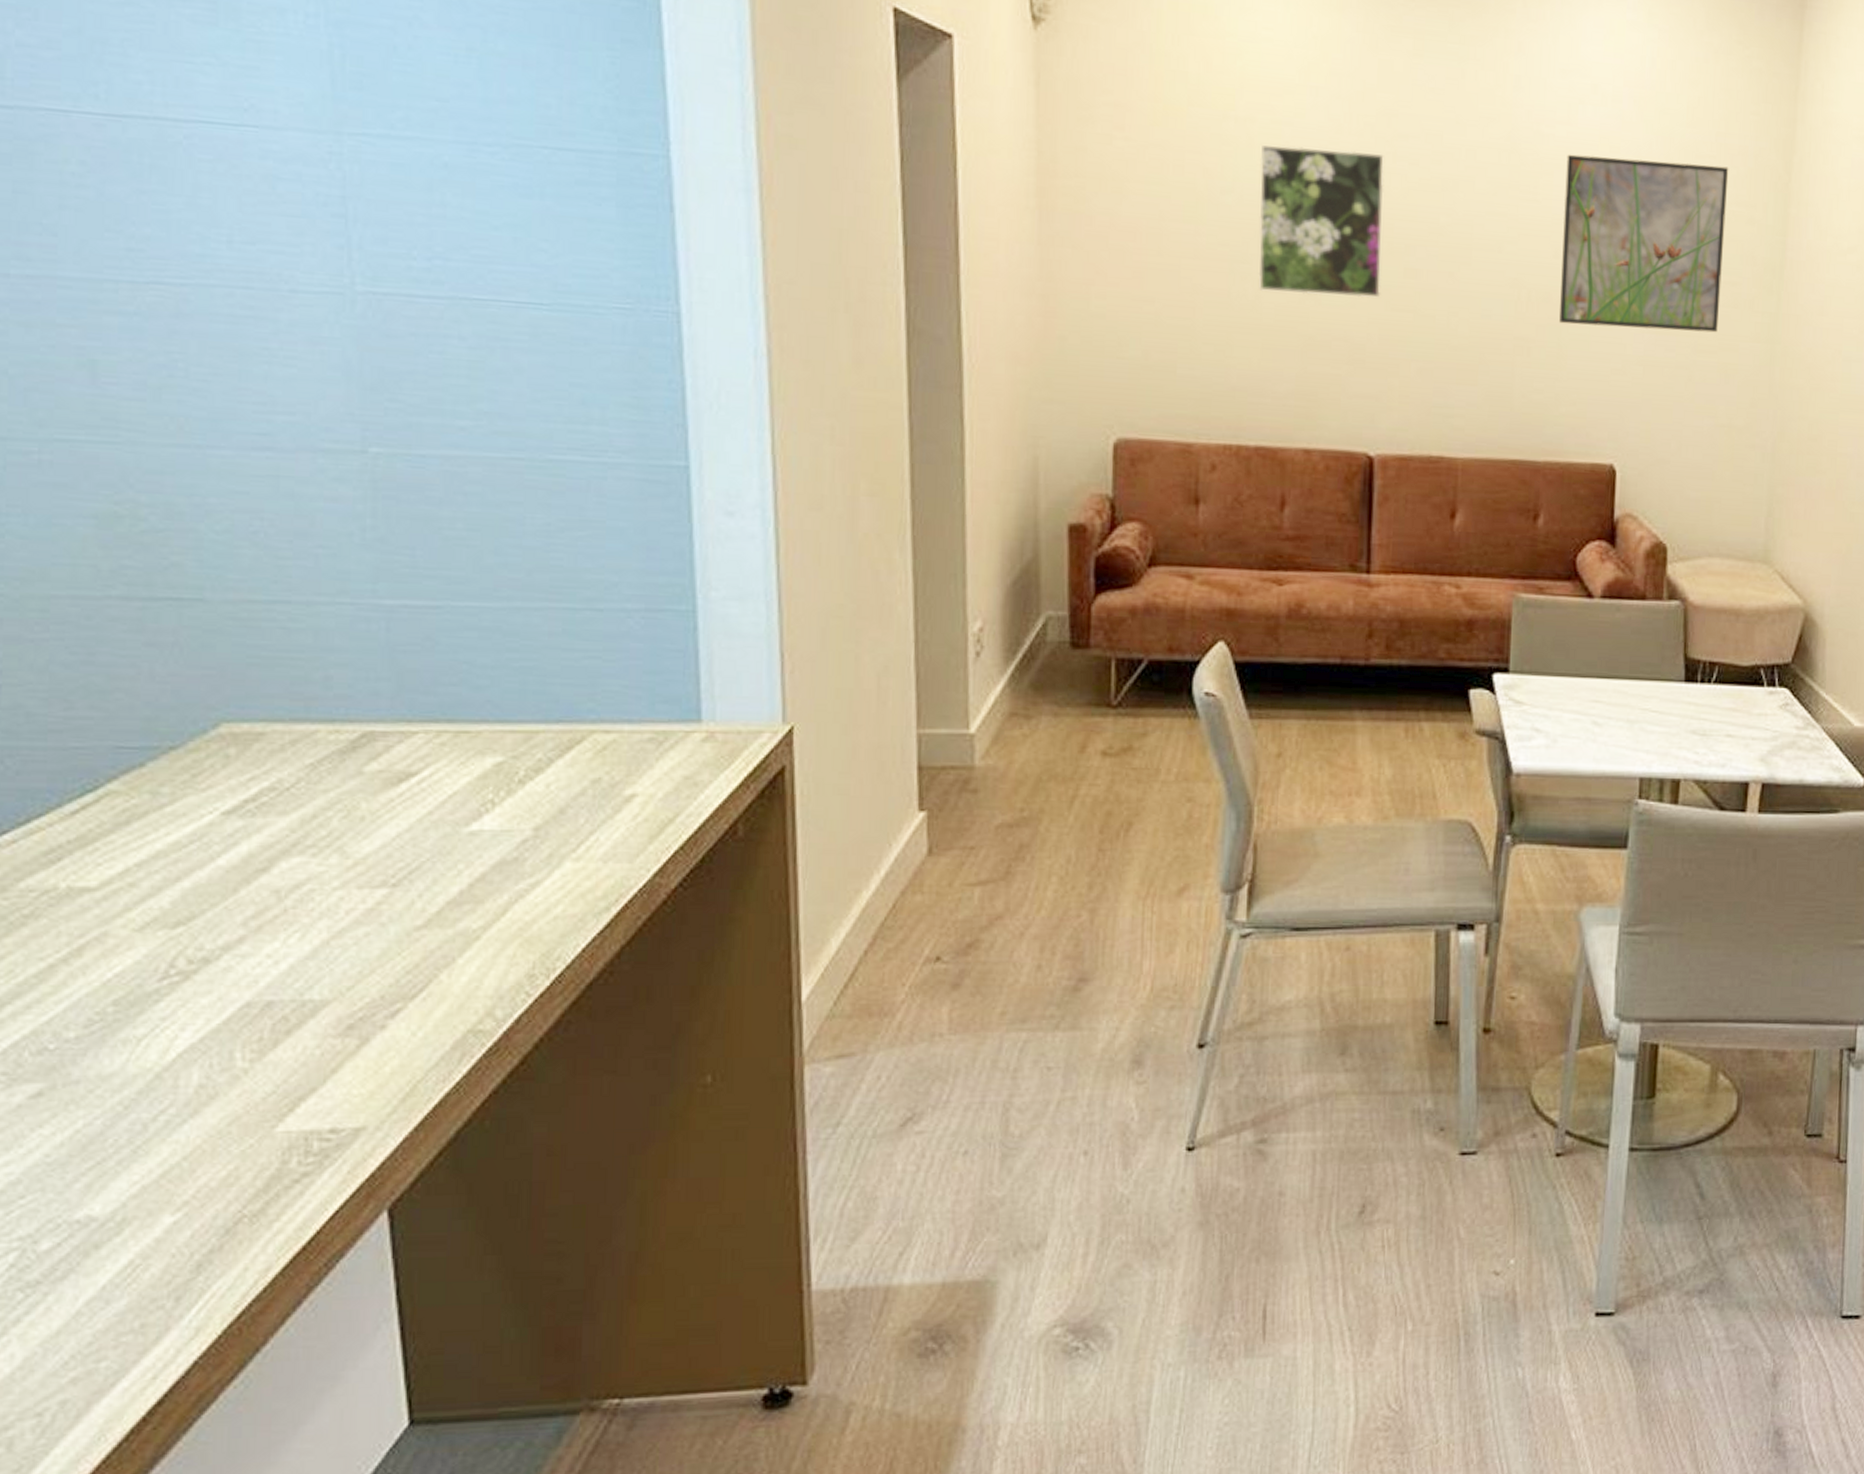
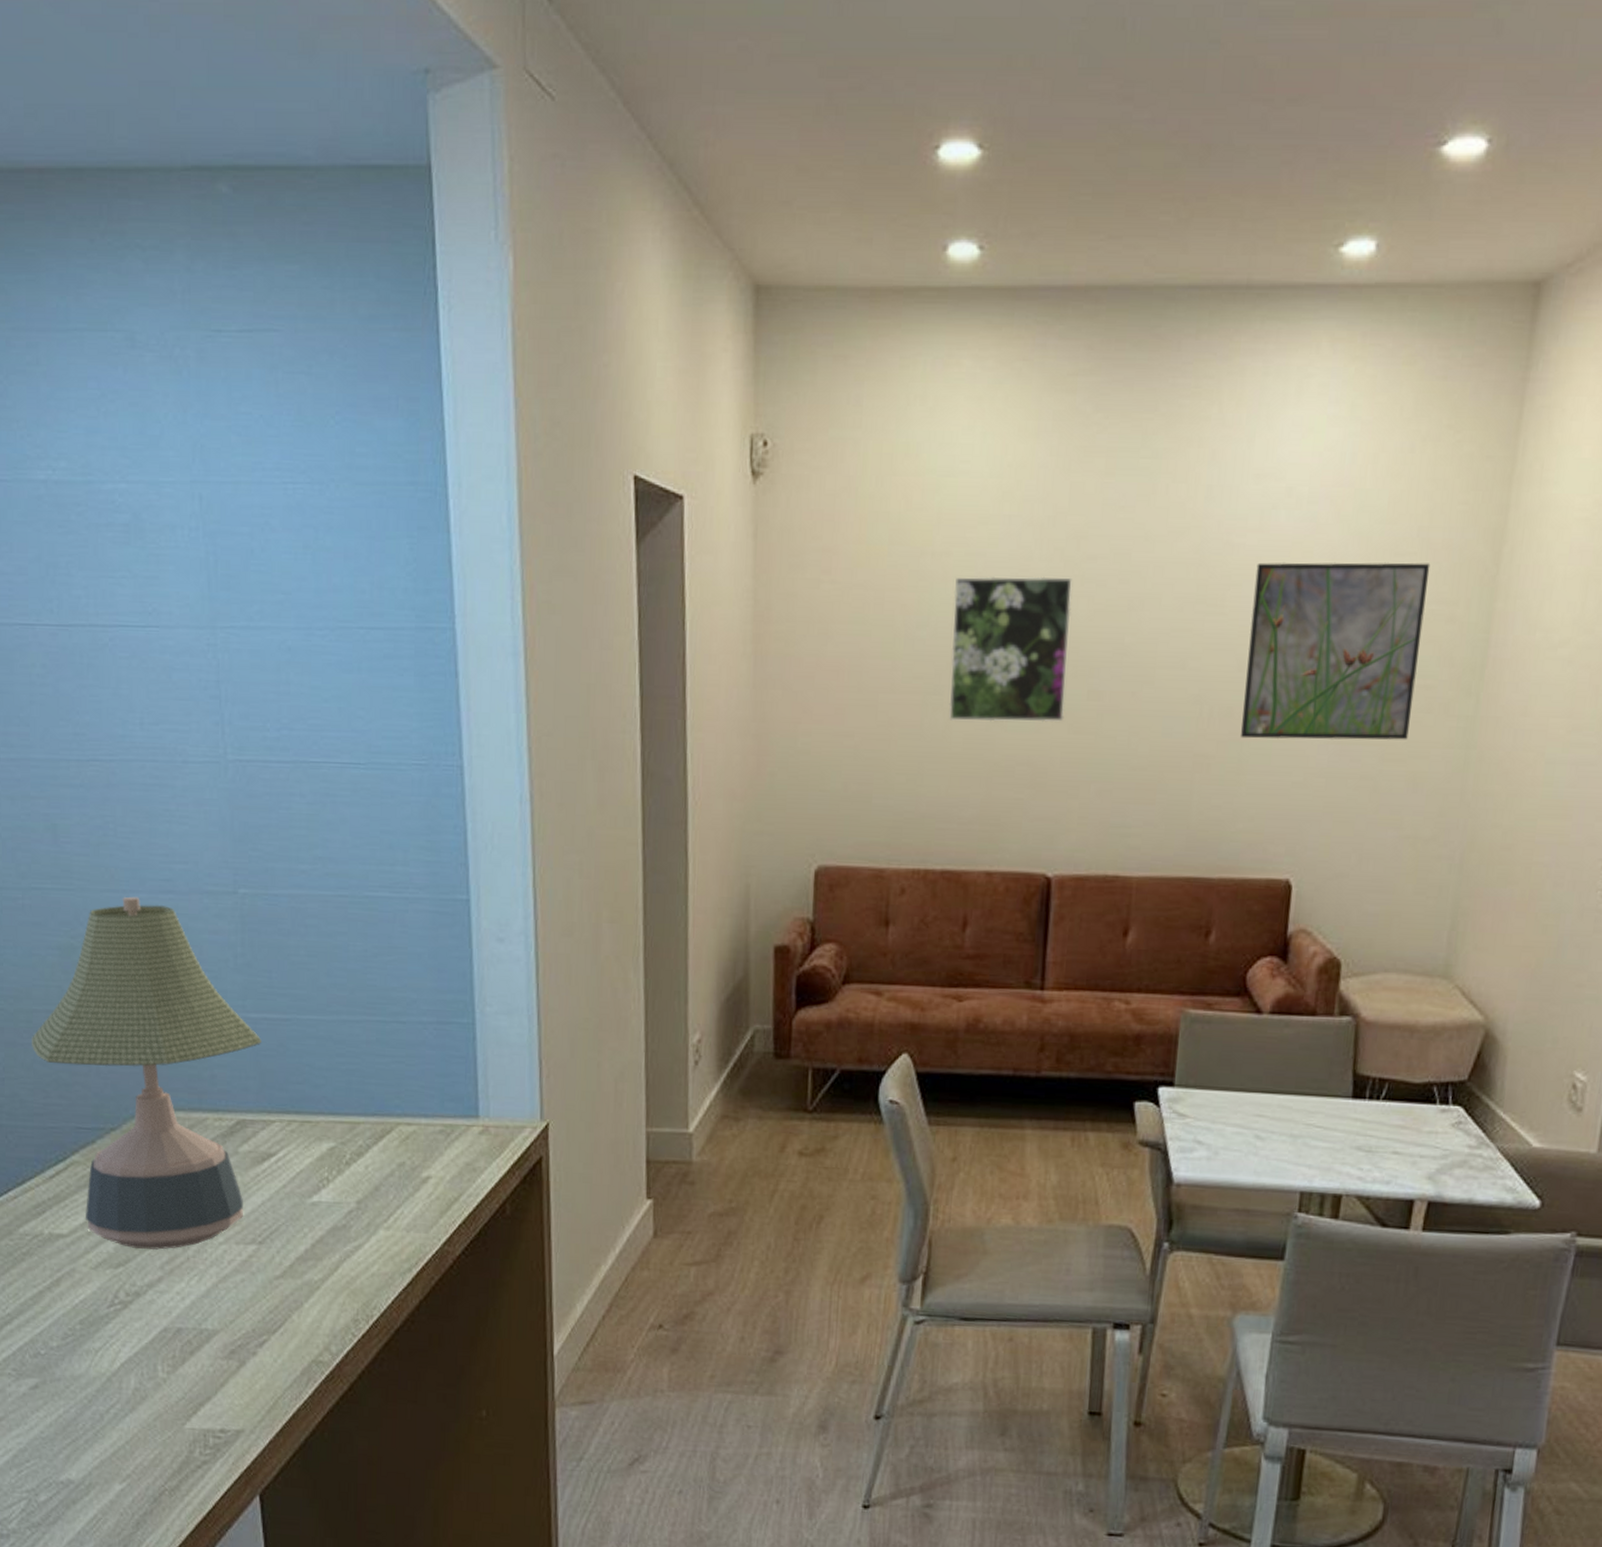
desk lamp: none [47,453,400,902] -> present [32,896,262,1251]

